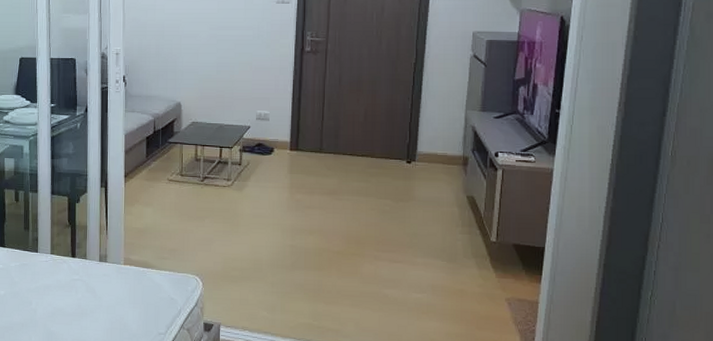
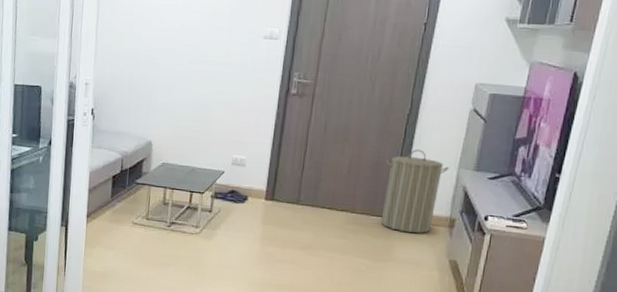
laundry hamper: none [399,95,457,173] -> present [381,149,449,234]

